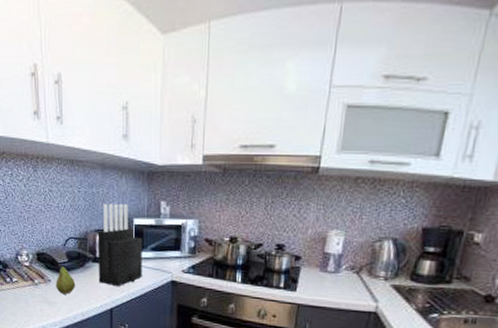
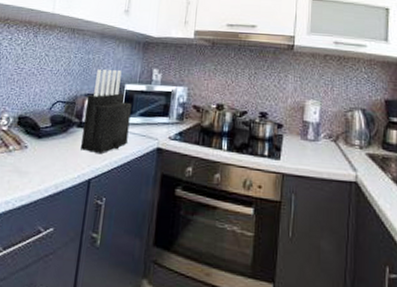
fruit: present [56,264,76,295] -> none [32,128,55,163]

